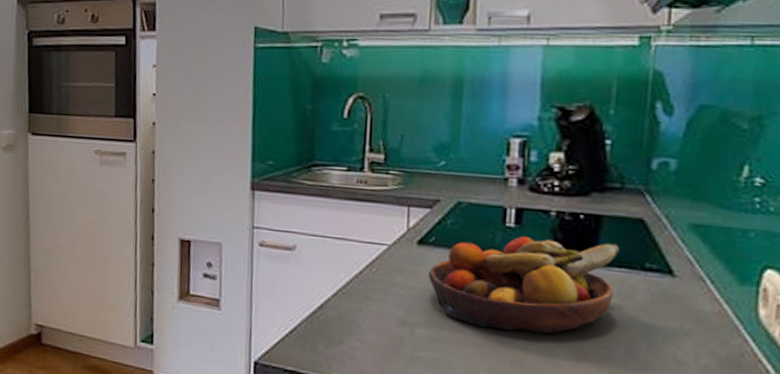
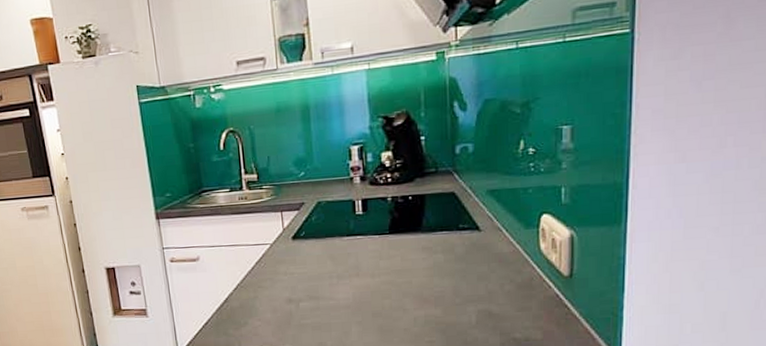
fruit bowl: present [428,235,620,334] -> none [304,214,440,293]

